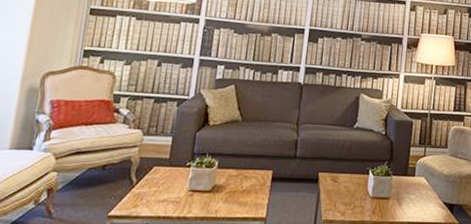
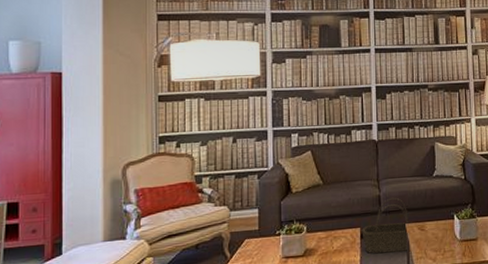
basket: none [273,144,326,201] -> present [361,197,412,254]

